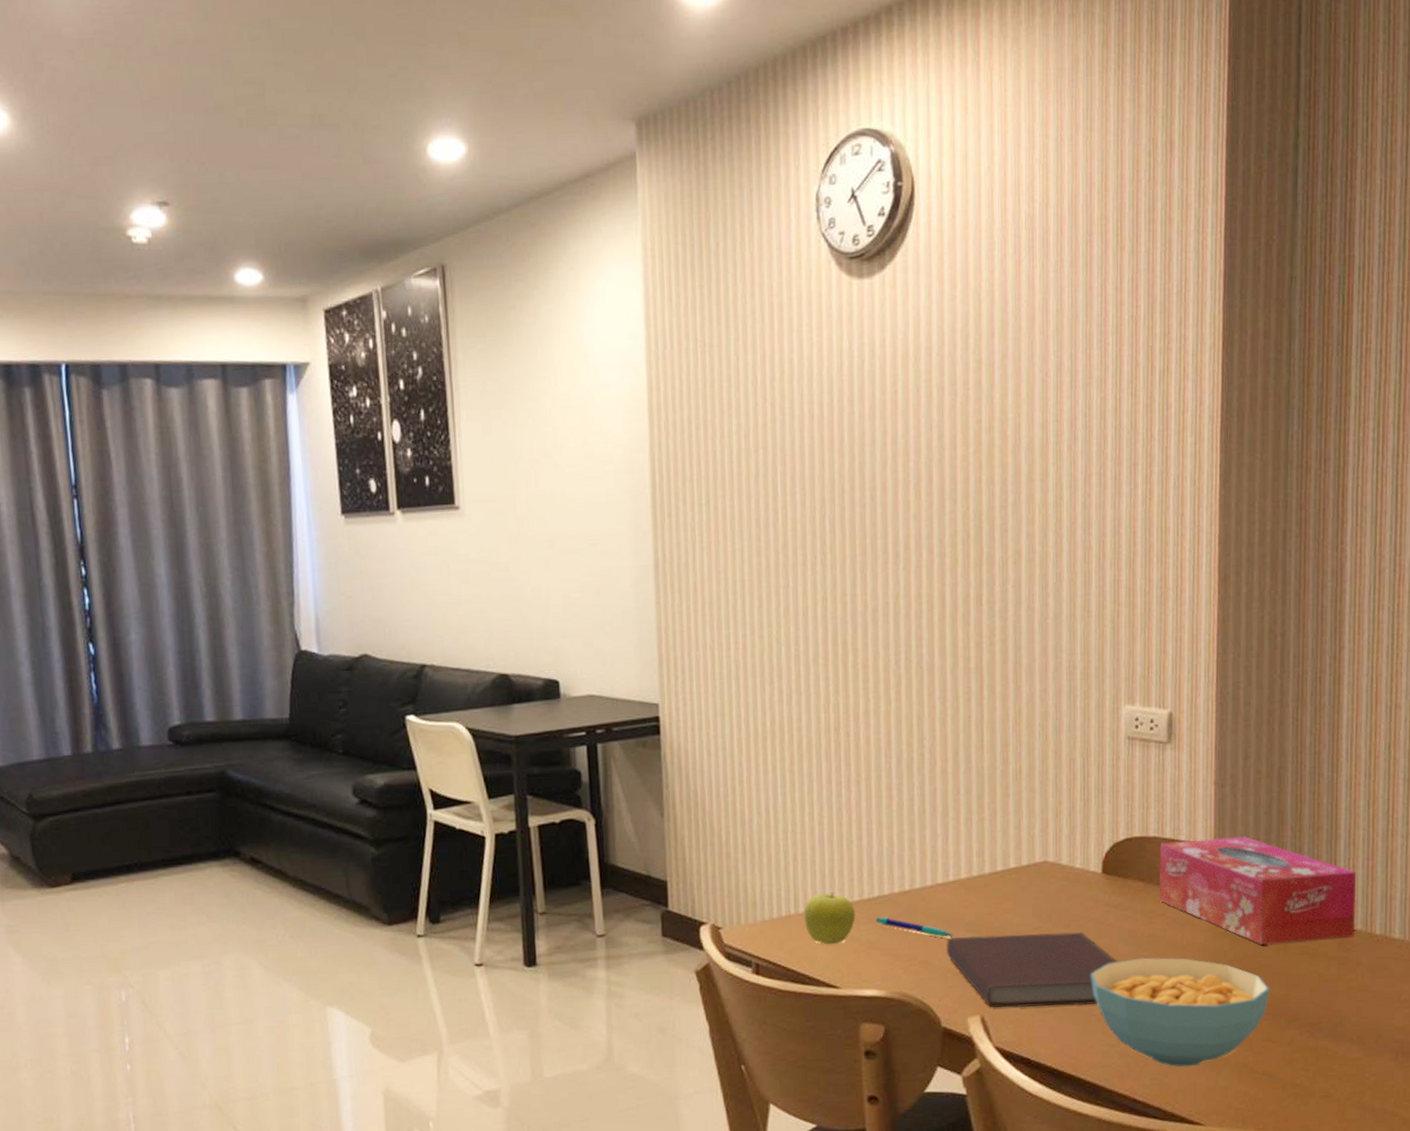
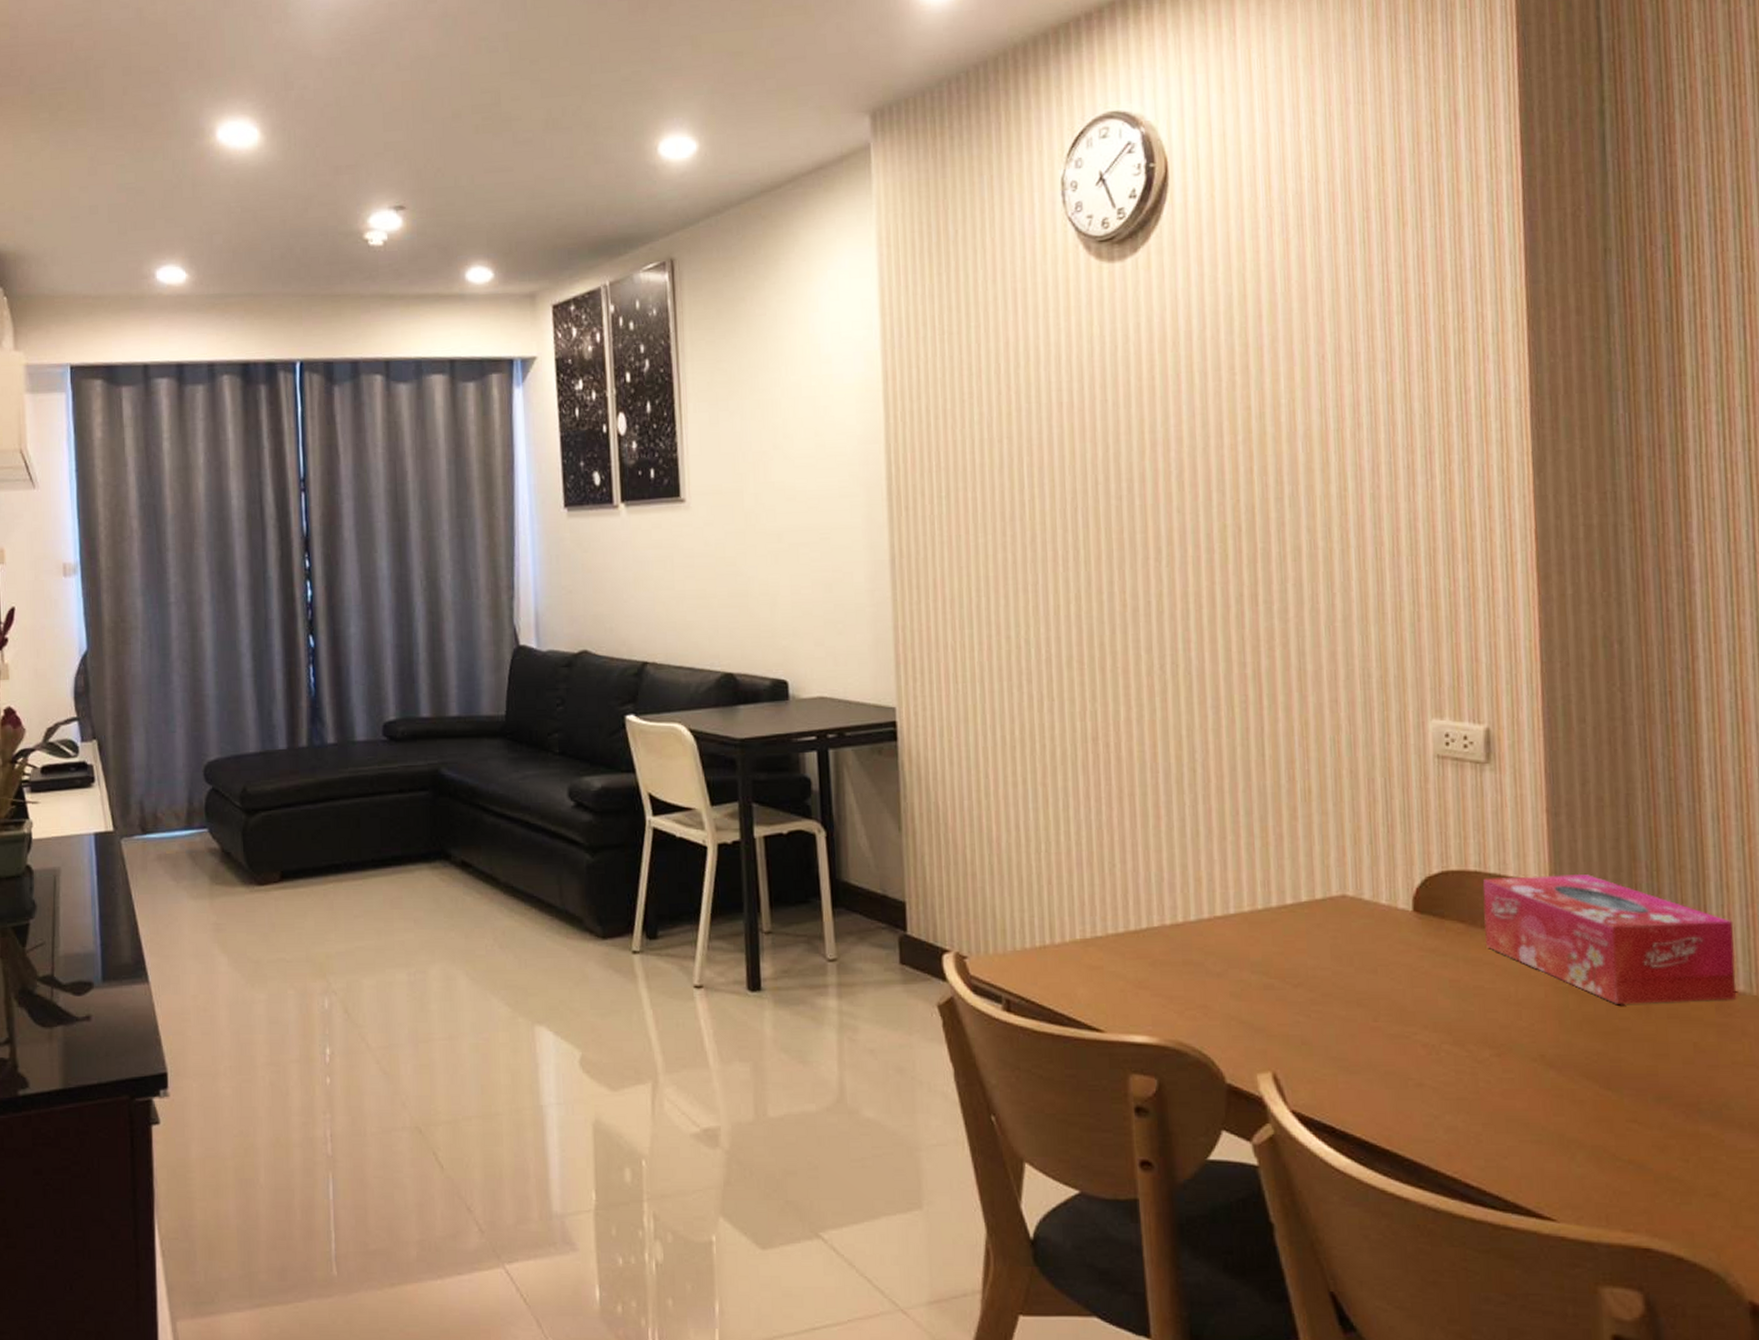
fruit: present [804,892,856,945] -> none [1060,922,1121,982]
pen: present [875,916,954,937] -> none [1143,951,1237,979]
notebook: present [946,932,1118,1008] -> none [1227,978,1438,1067]
cereal bowl: present [1091,957,1270,1067] -> none [1405,1013,1632,1148]

